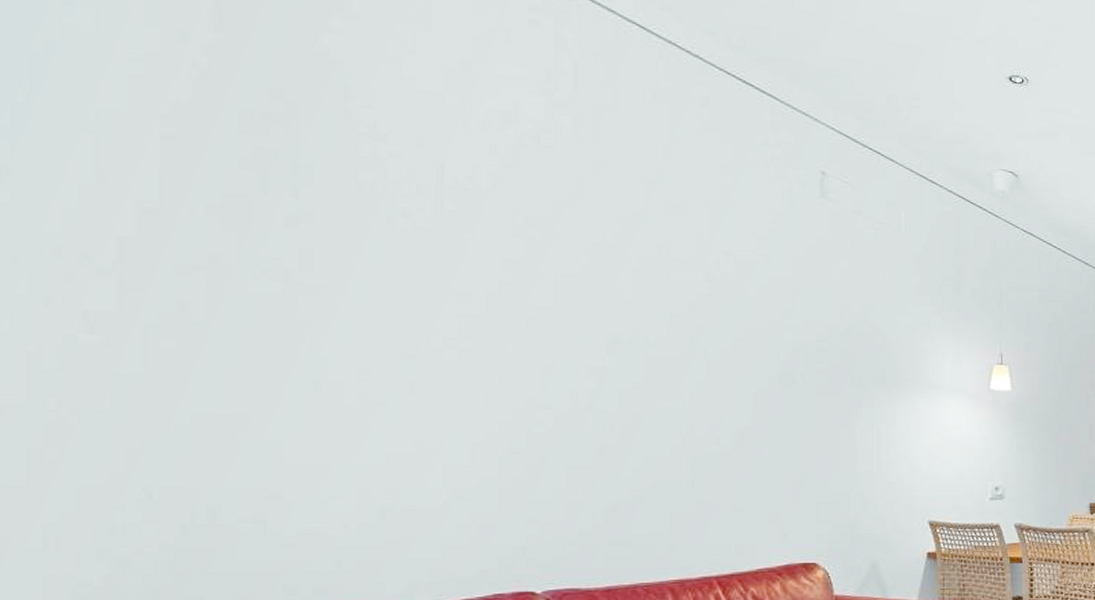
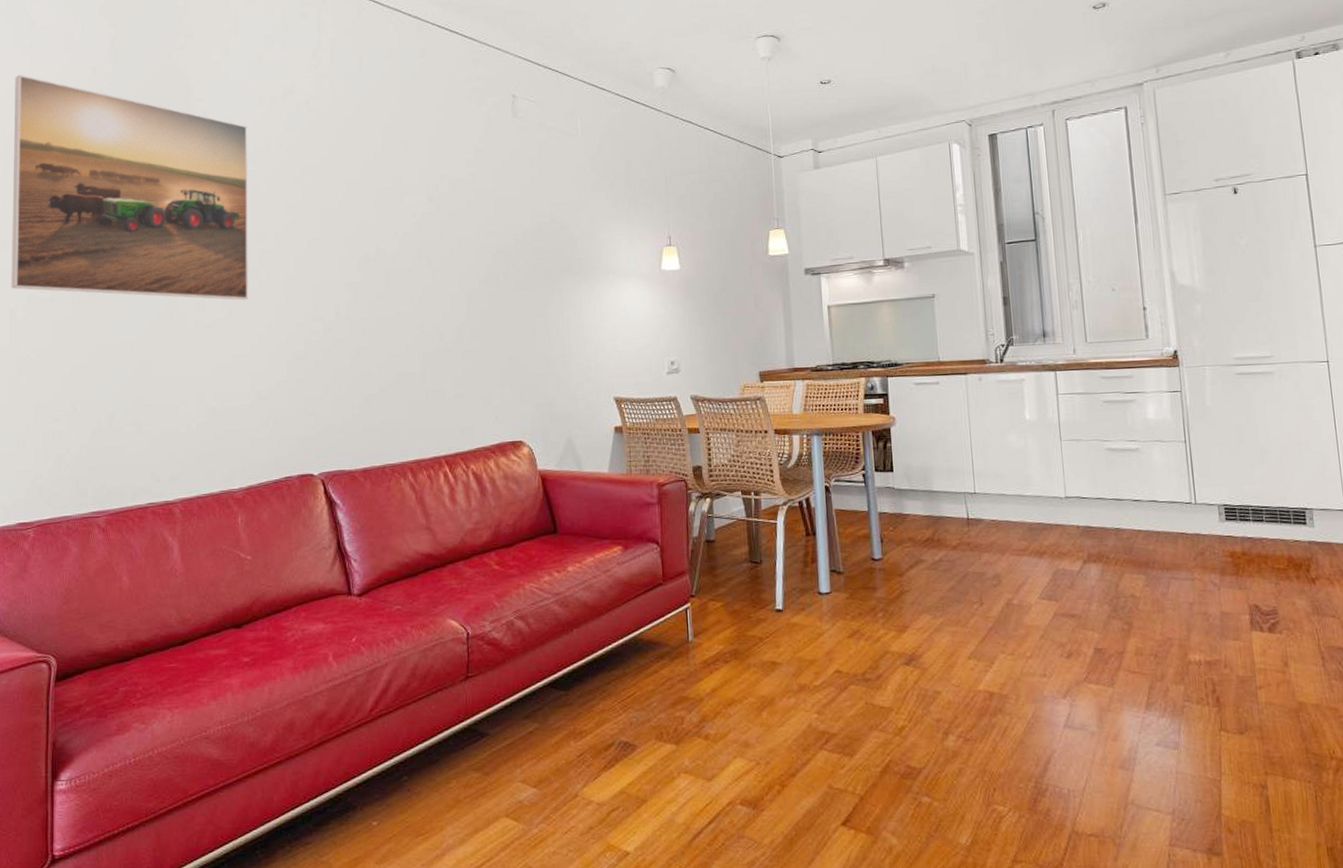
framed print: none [30,18,444,375] -> present [11,74,248,301]

